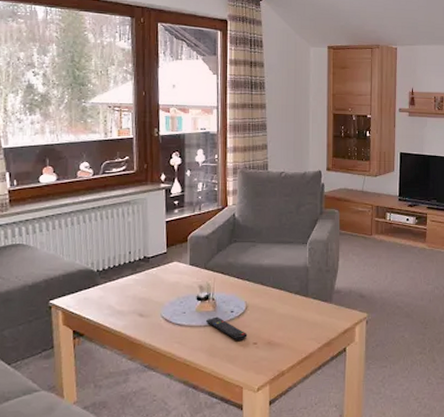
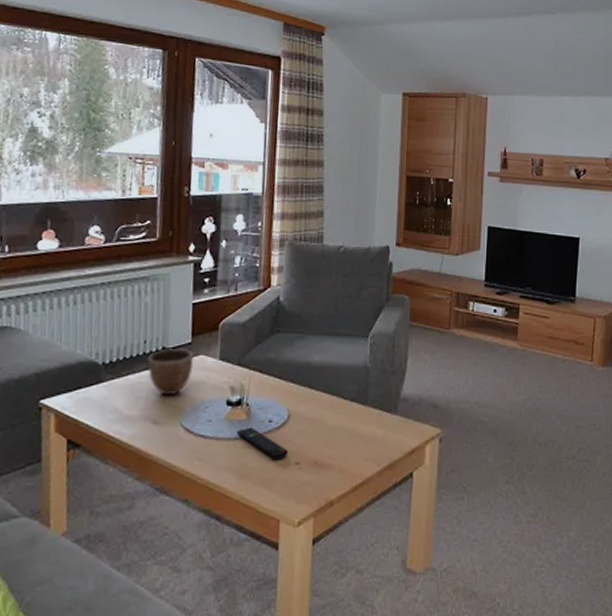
decorative bowl: none [133,256,168,295] -> present [147,347,193,396]

